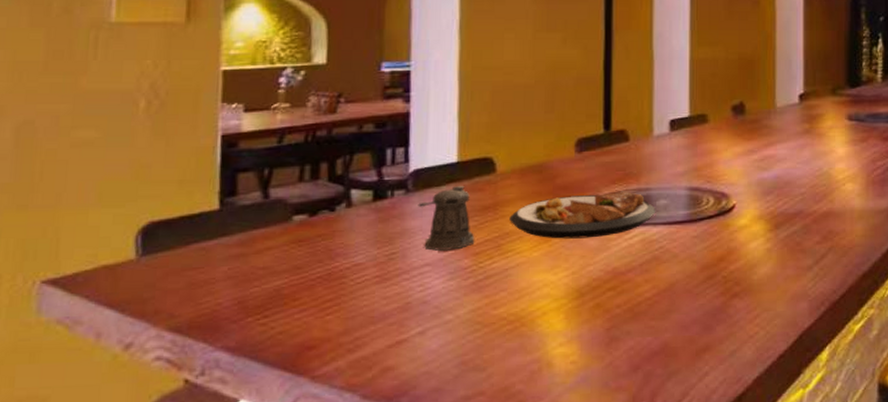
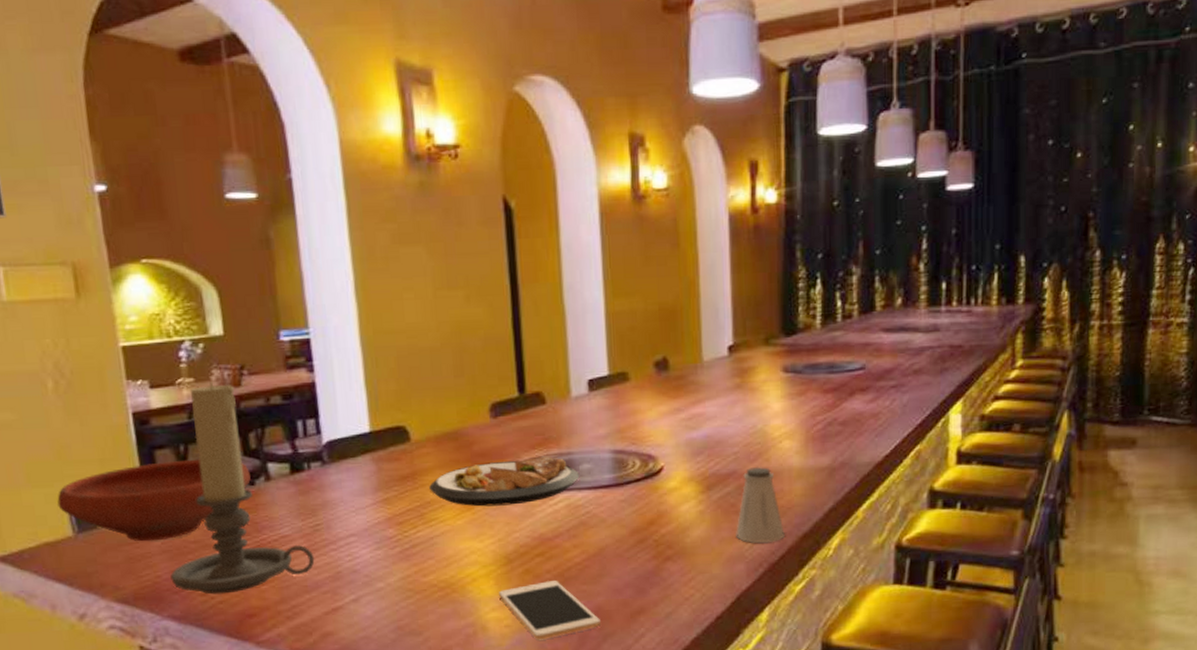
bowl: none [125,184,332,267] -> present [57,460,251,542]
candle holder: none [231,108,385,324] -> present [170,382,315,595]
pepper shaker: present [418,185,475,251] -> none [335,455,397,521]
cell phone: none [567,316,666,378] -> present [498,581,600,640]
saltshaker: none [800,207,847,281] -> present [736,466,786,543]

